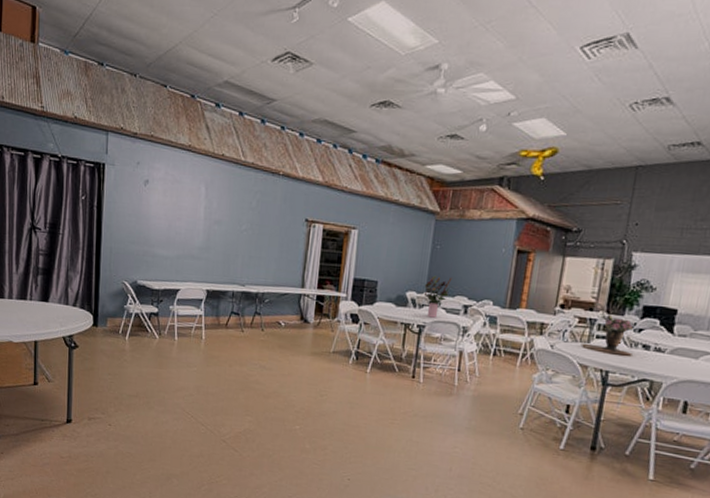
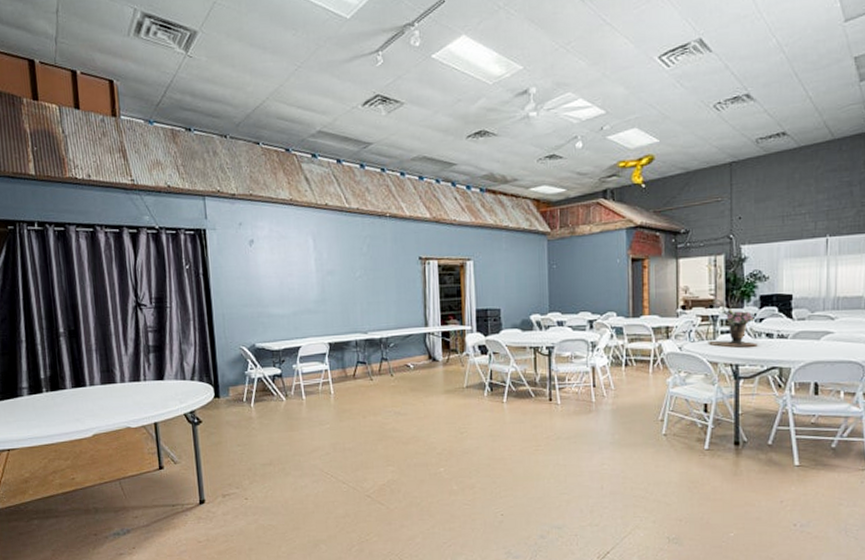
bouquet: present [423,275,453,318] -> none [546,294,573,338]

